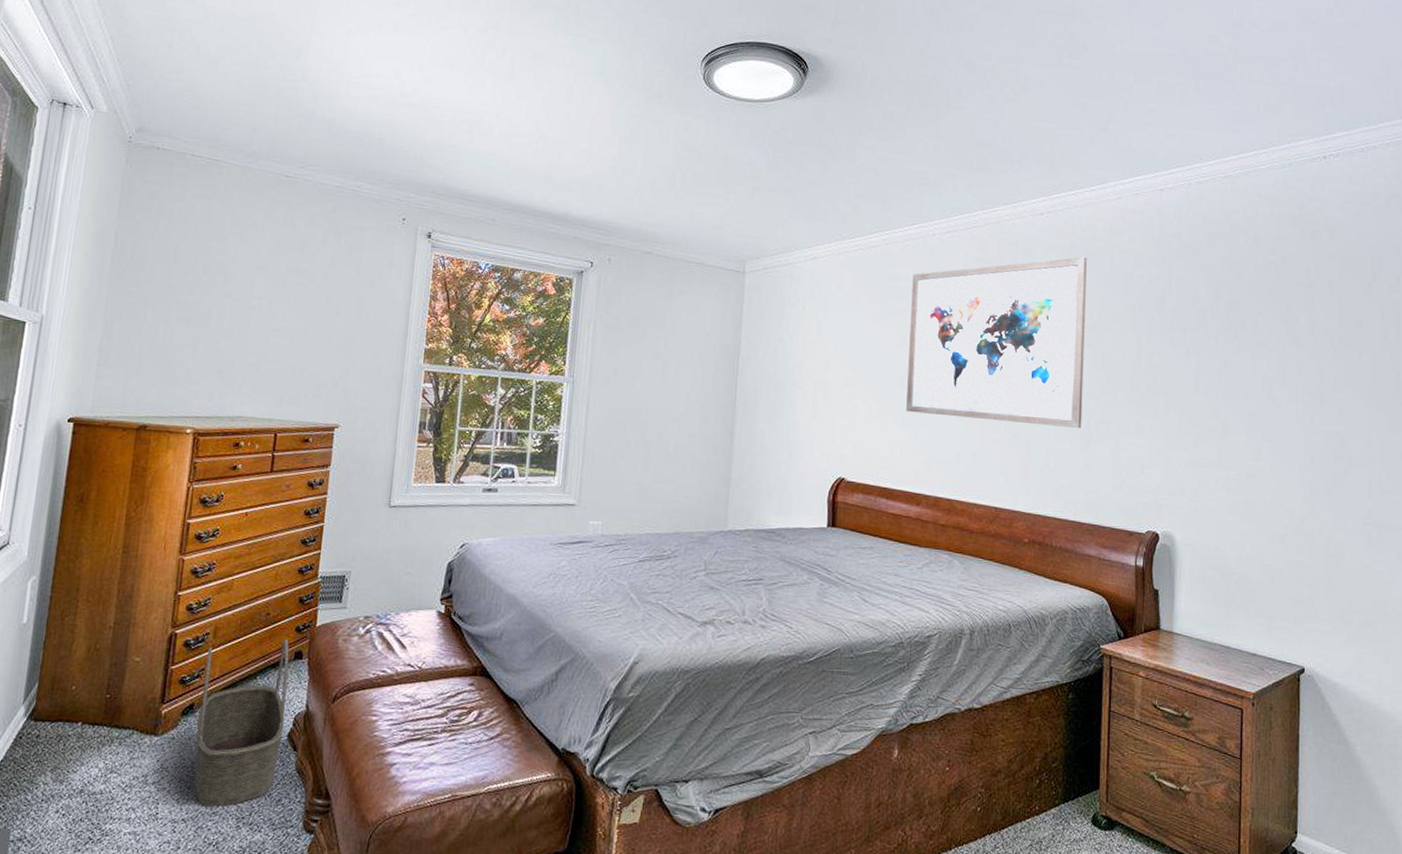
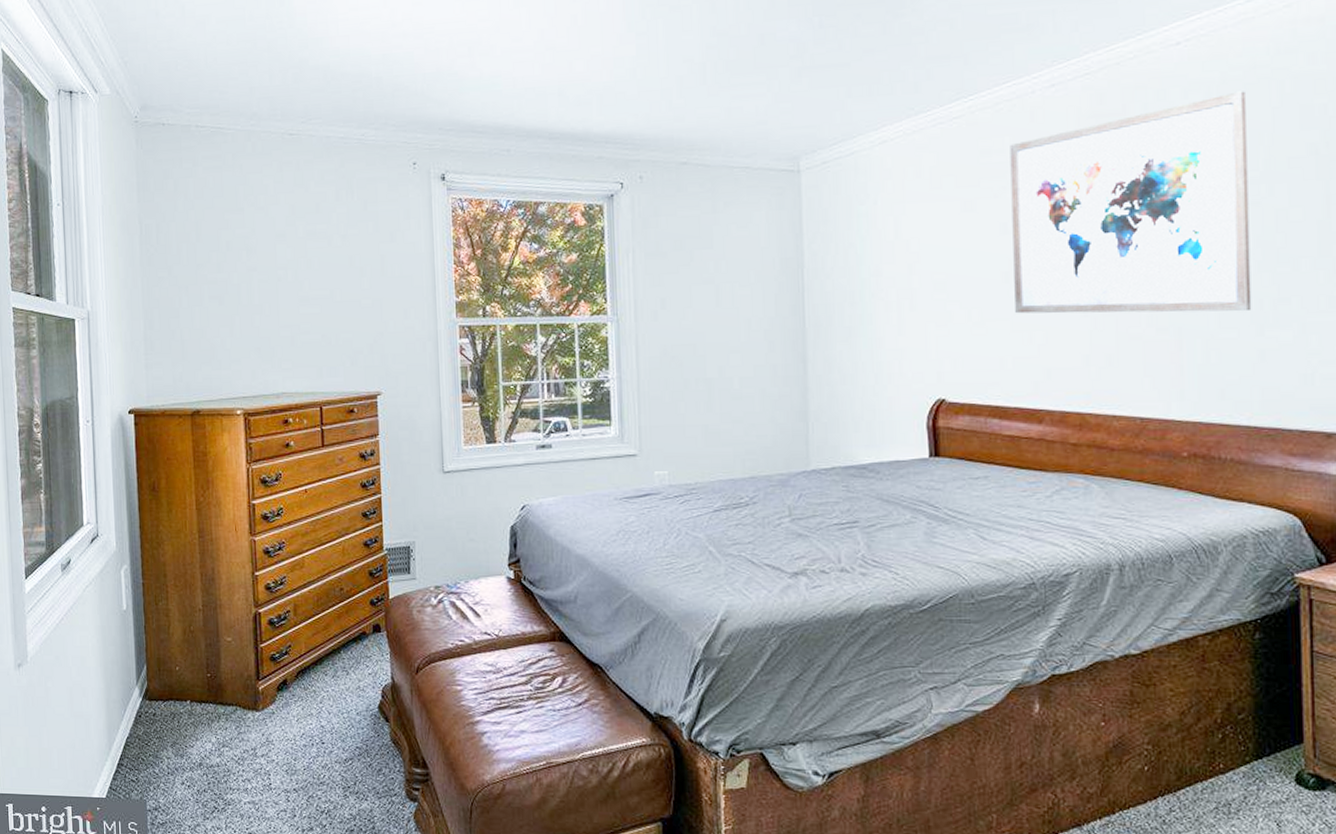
basket: present [194,638,290,807] -> none [291,612,374,778]

